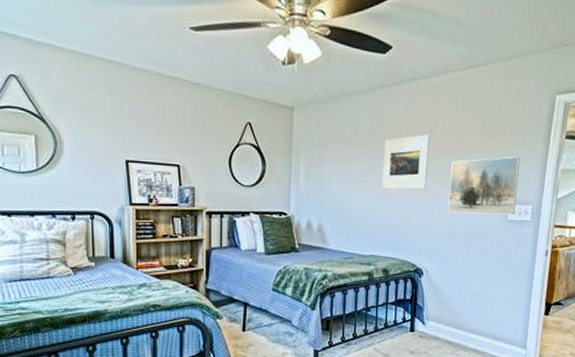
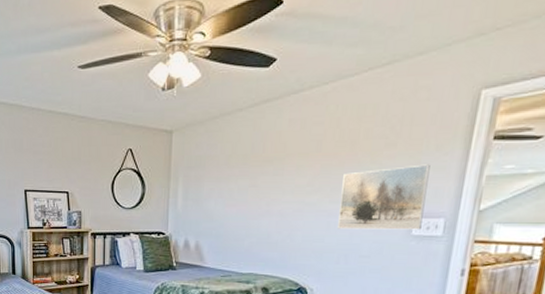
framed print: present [382,134,430,190] -> none [263,147,318,207]

